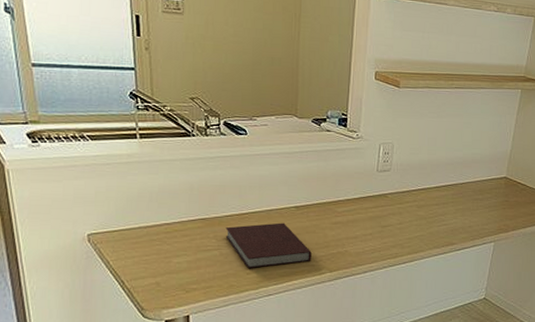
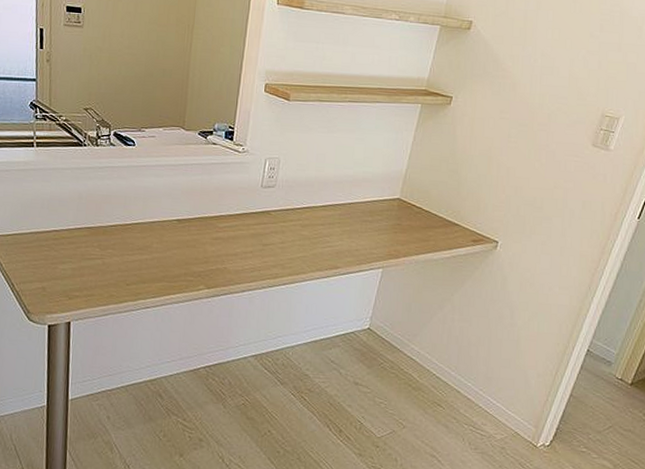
notebook: present [225,223,312,269] -> none [108,235,191,280]

